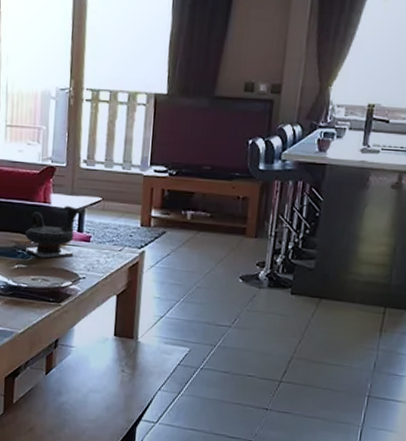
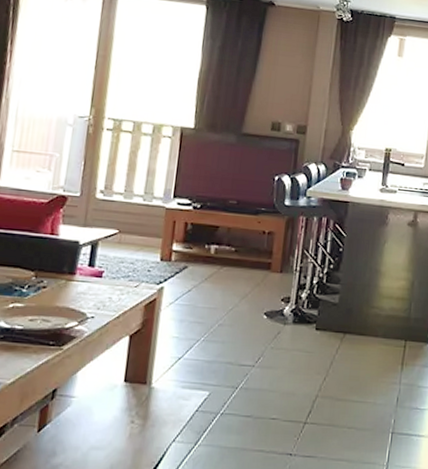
teapot: present [25,205,82,258] -> none [24,237,95,296]

